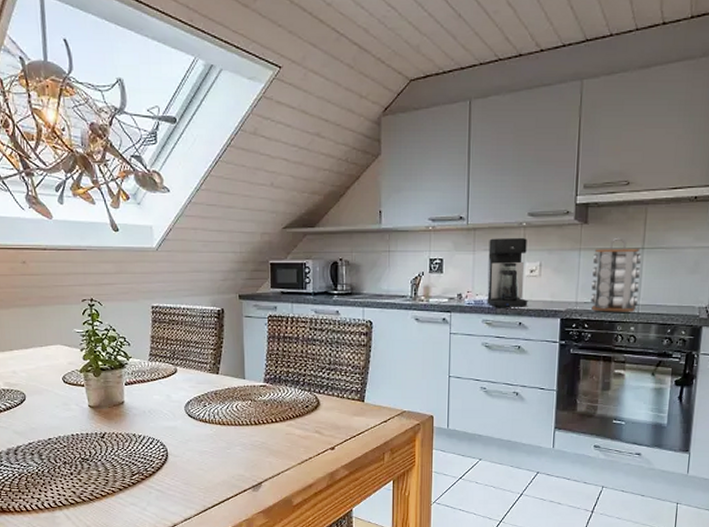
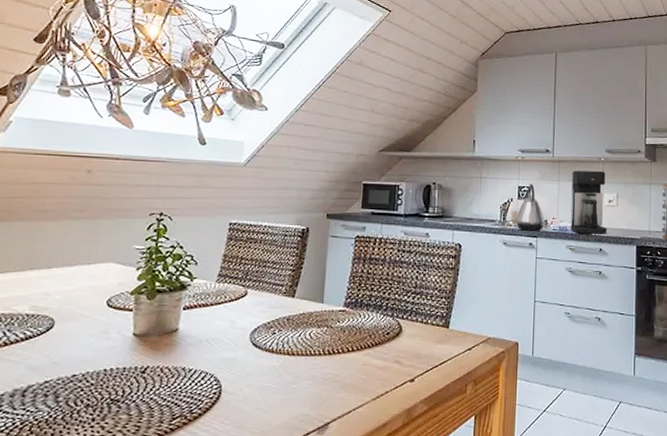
kettle: none [427,256,460,306] -> present [515,184,546,231]

